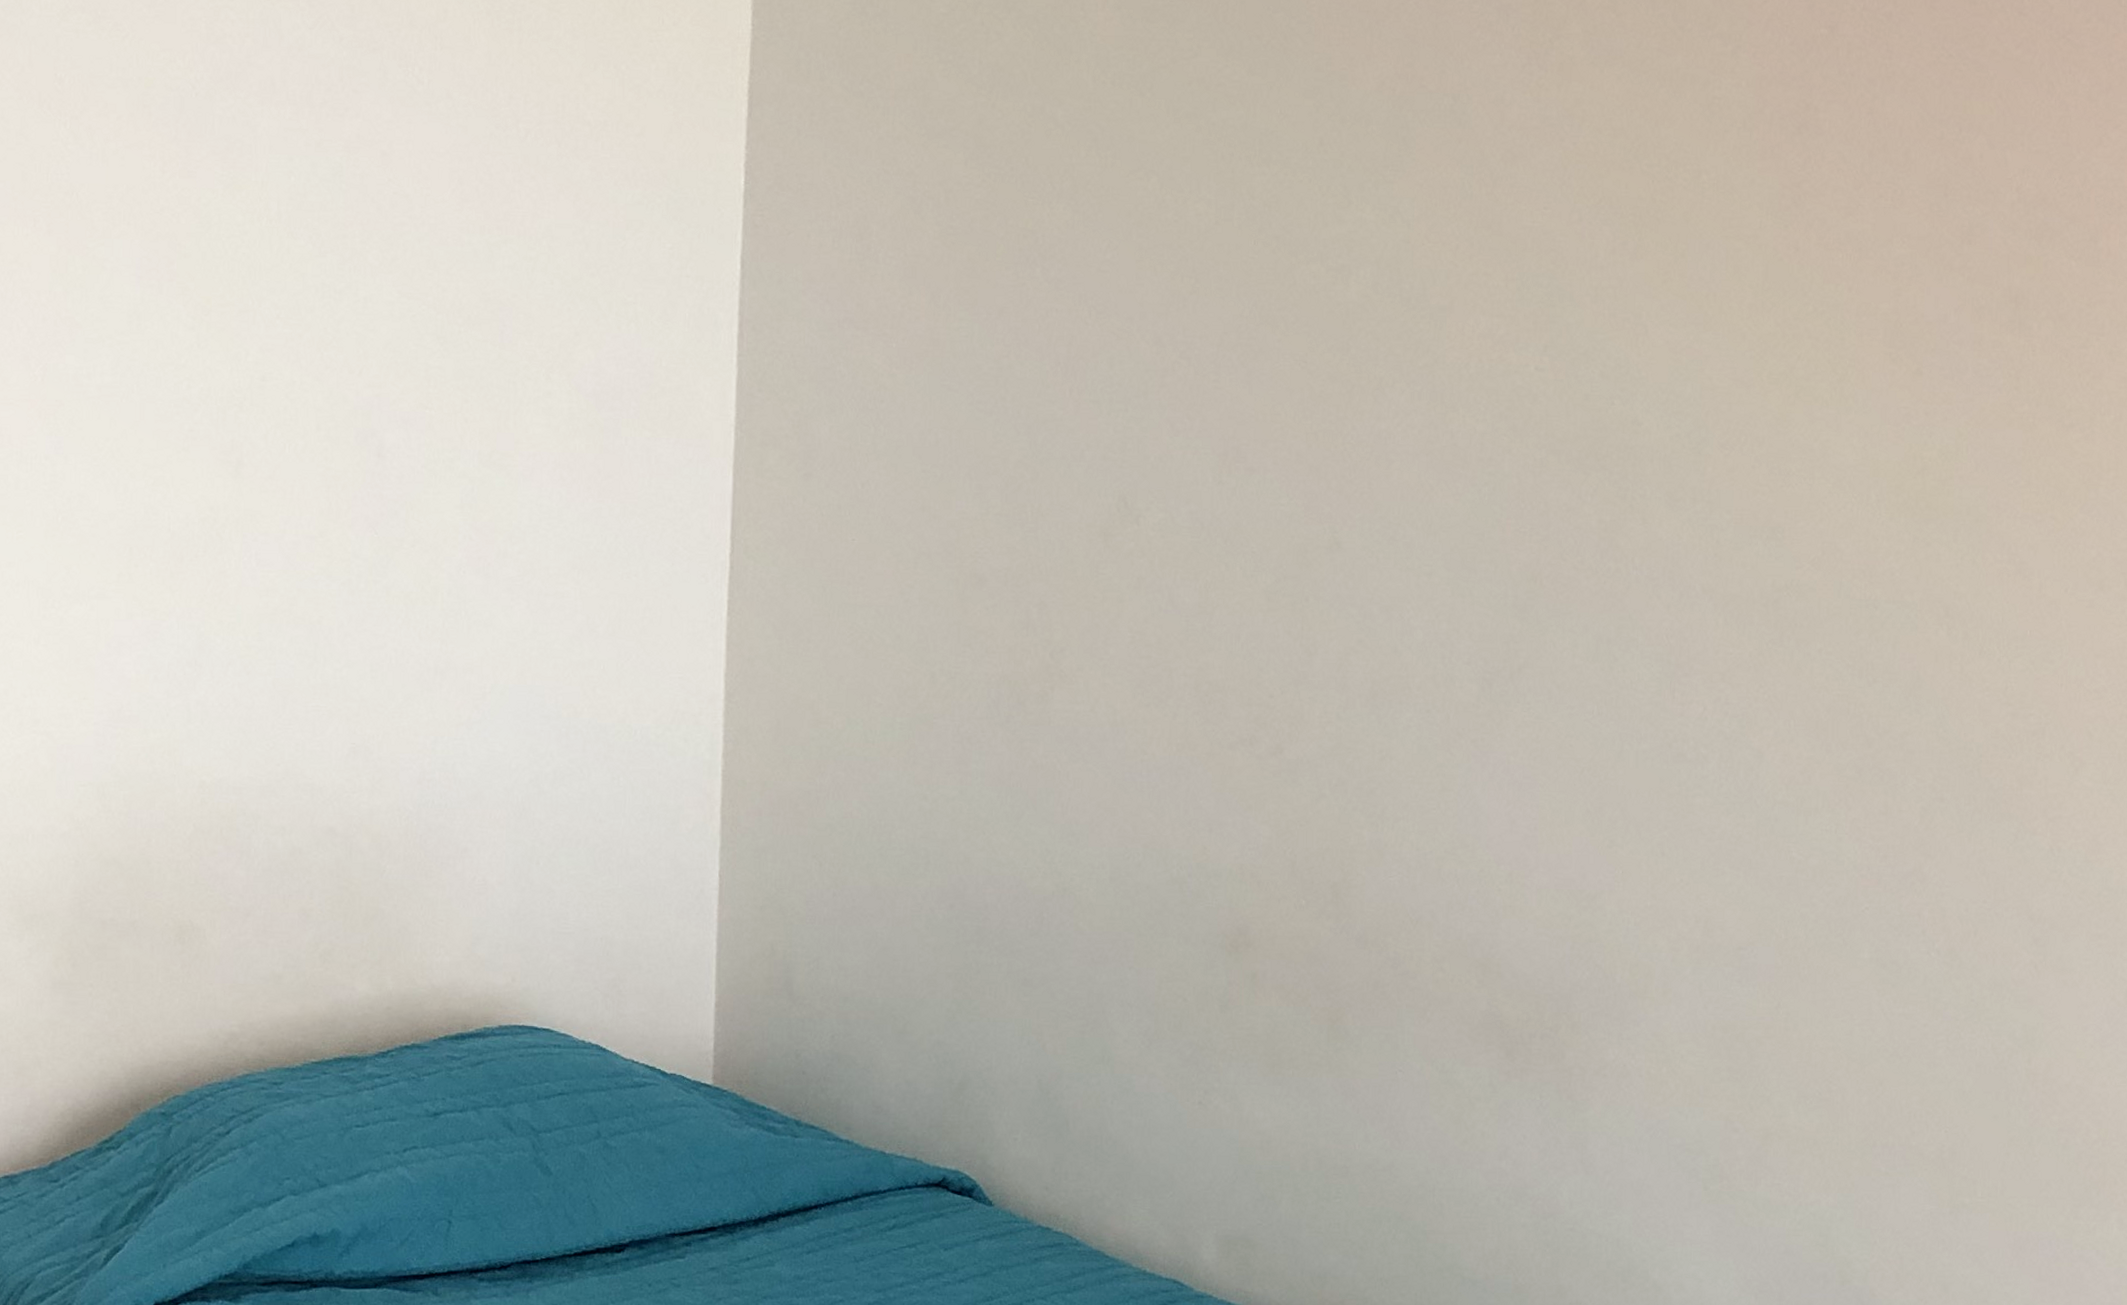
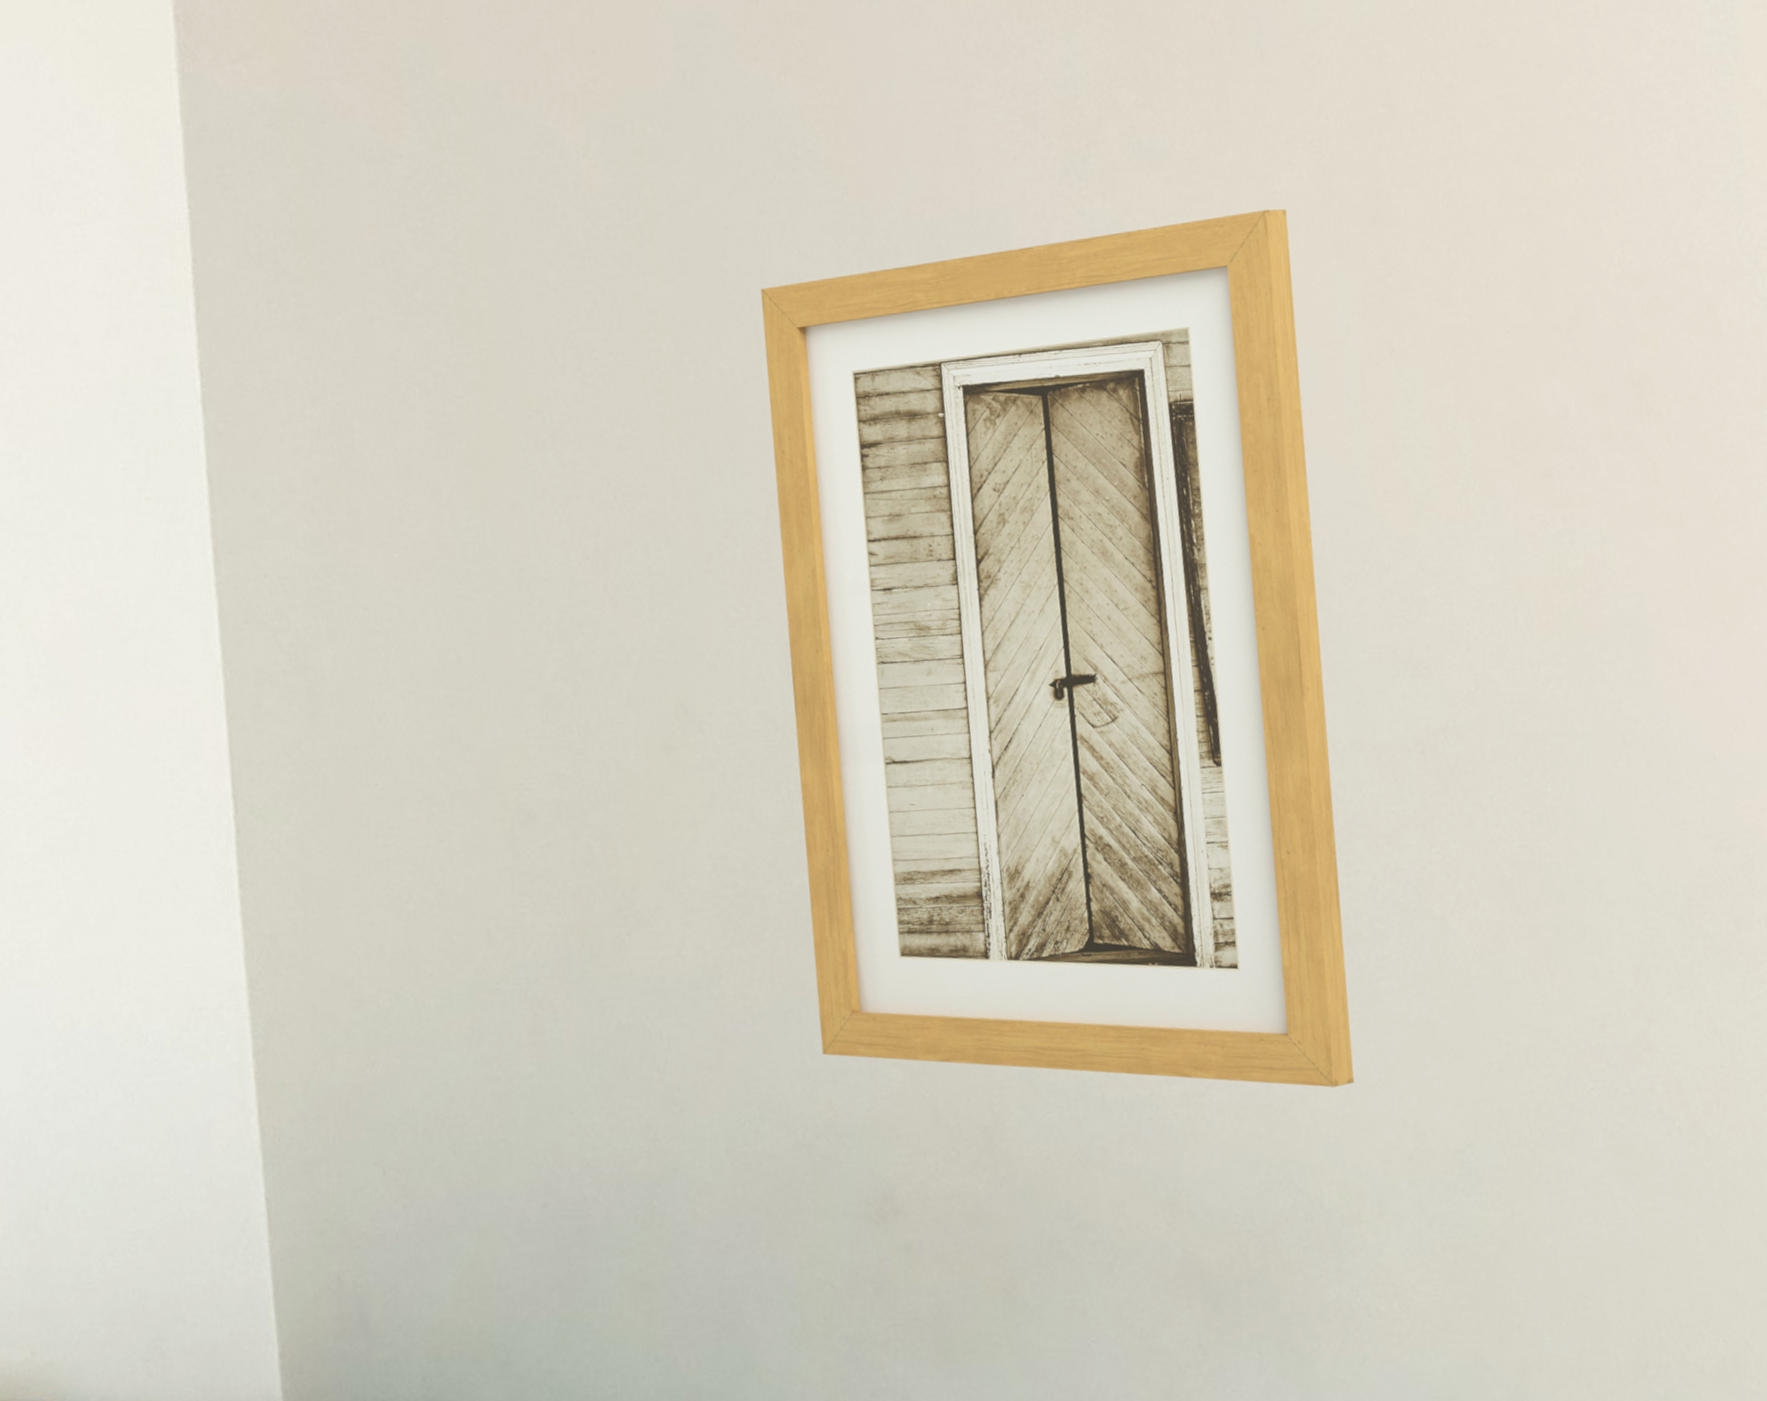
wall art: none [1203,111,1723,882] -> present [760,209,1355,1088]

